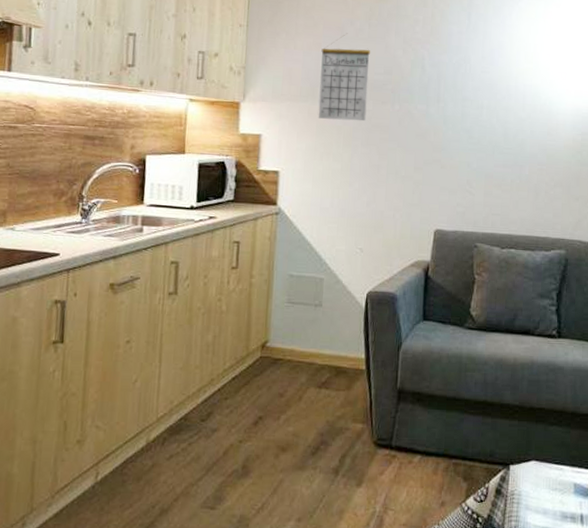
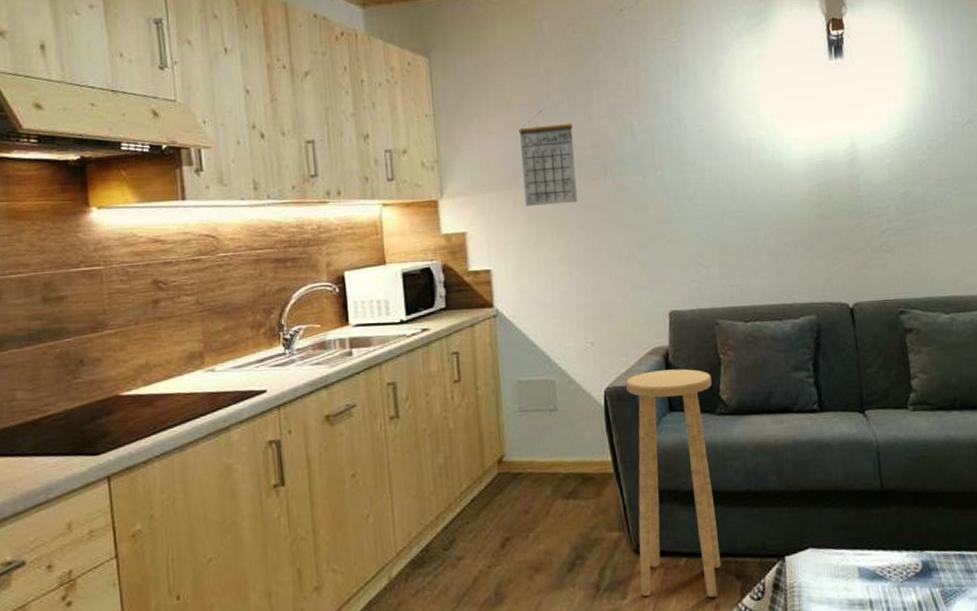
stool: none [375,281,464,494] -> present [626,368,721,597]

